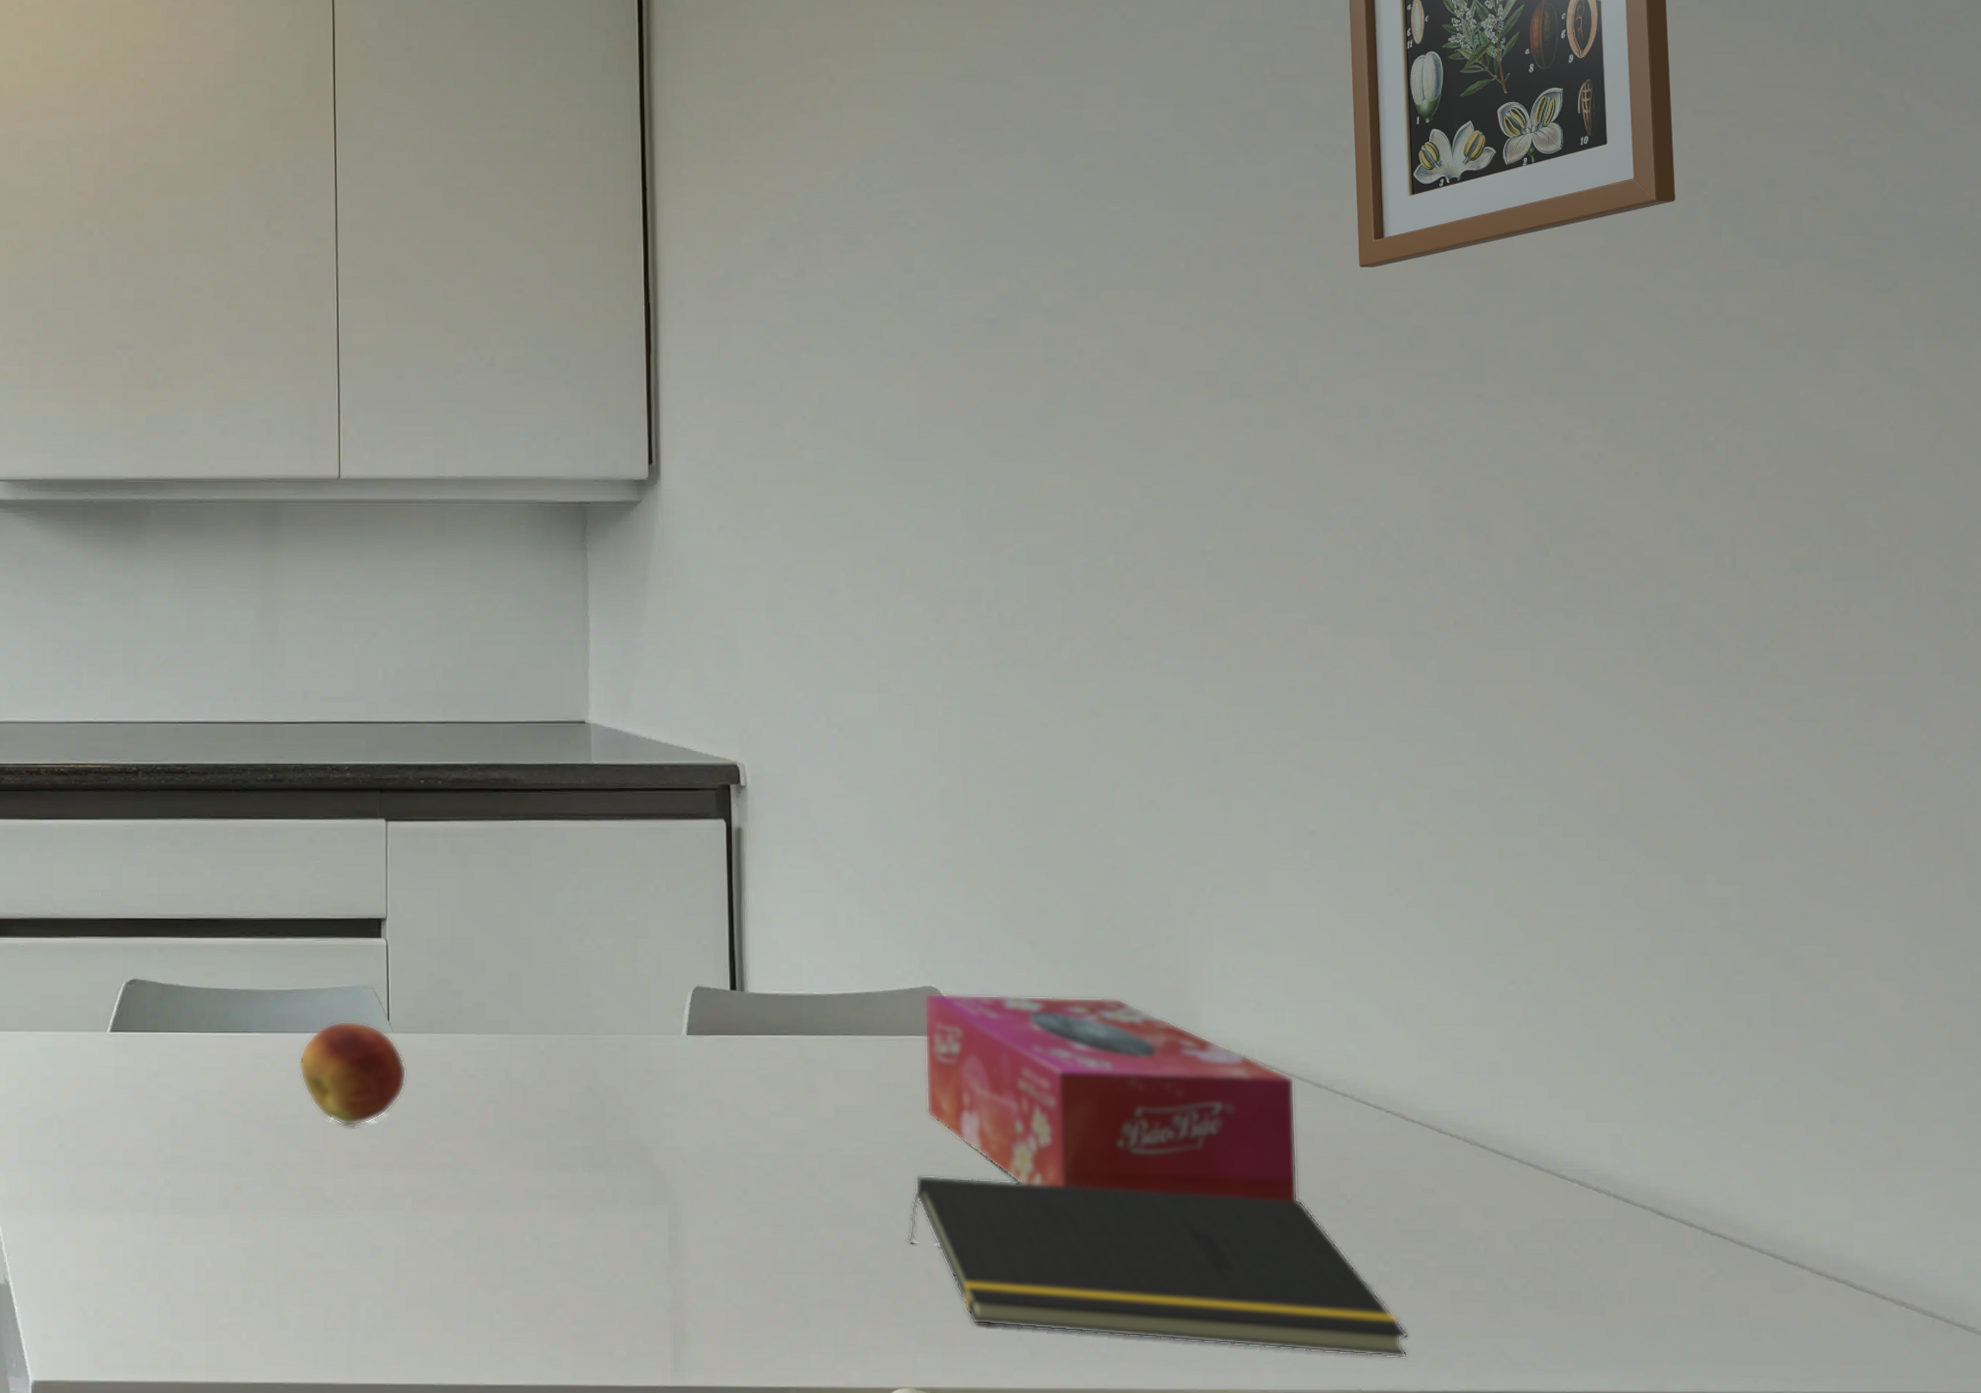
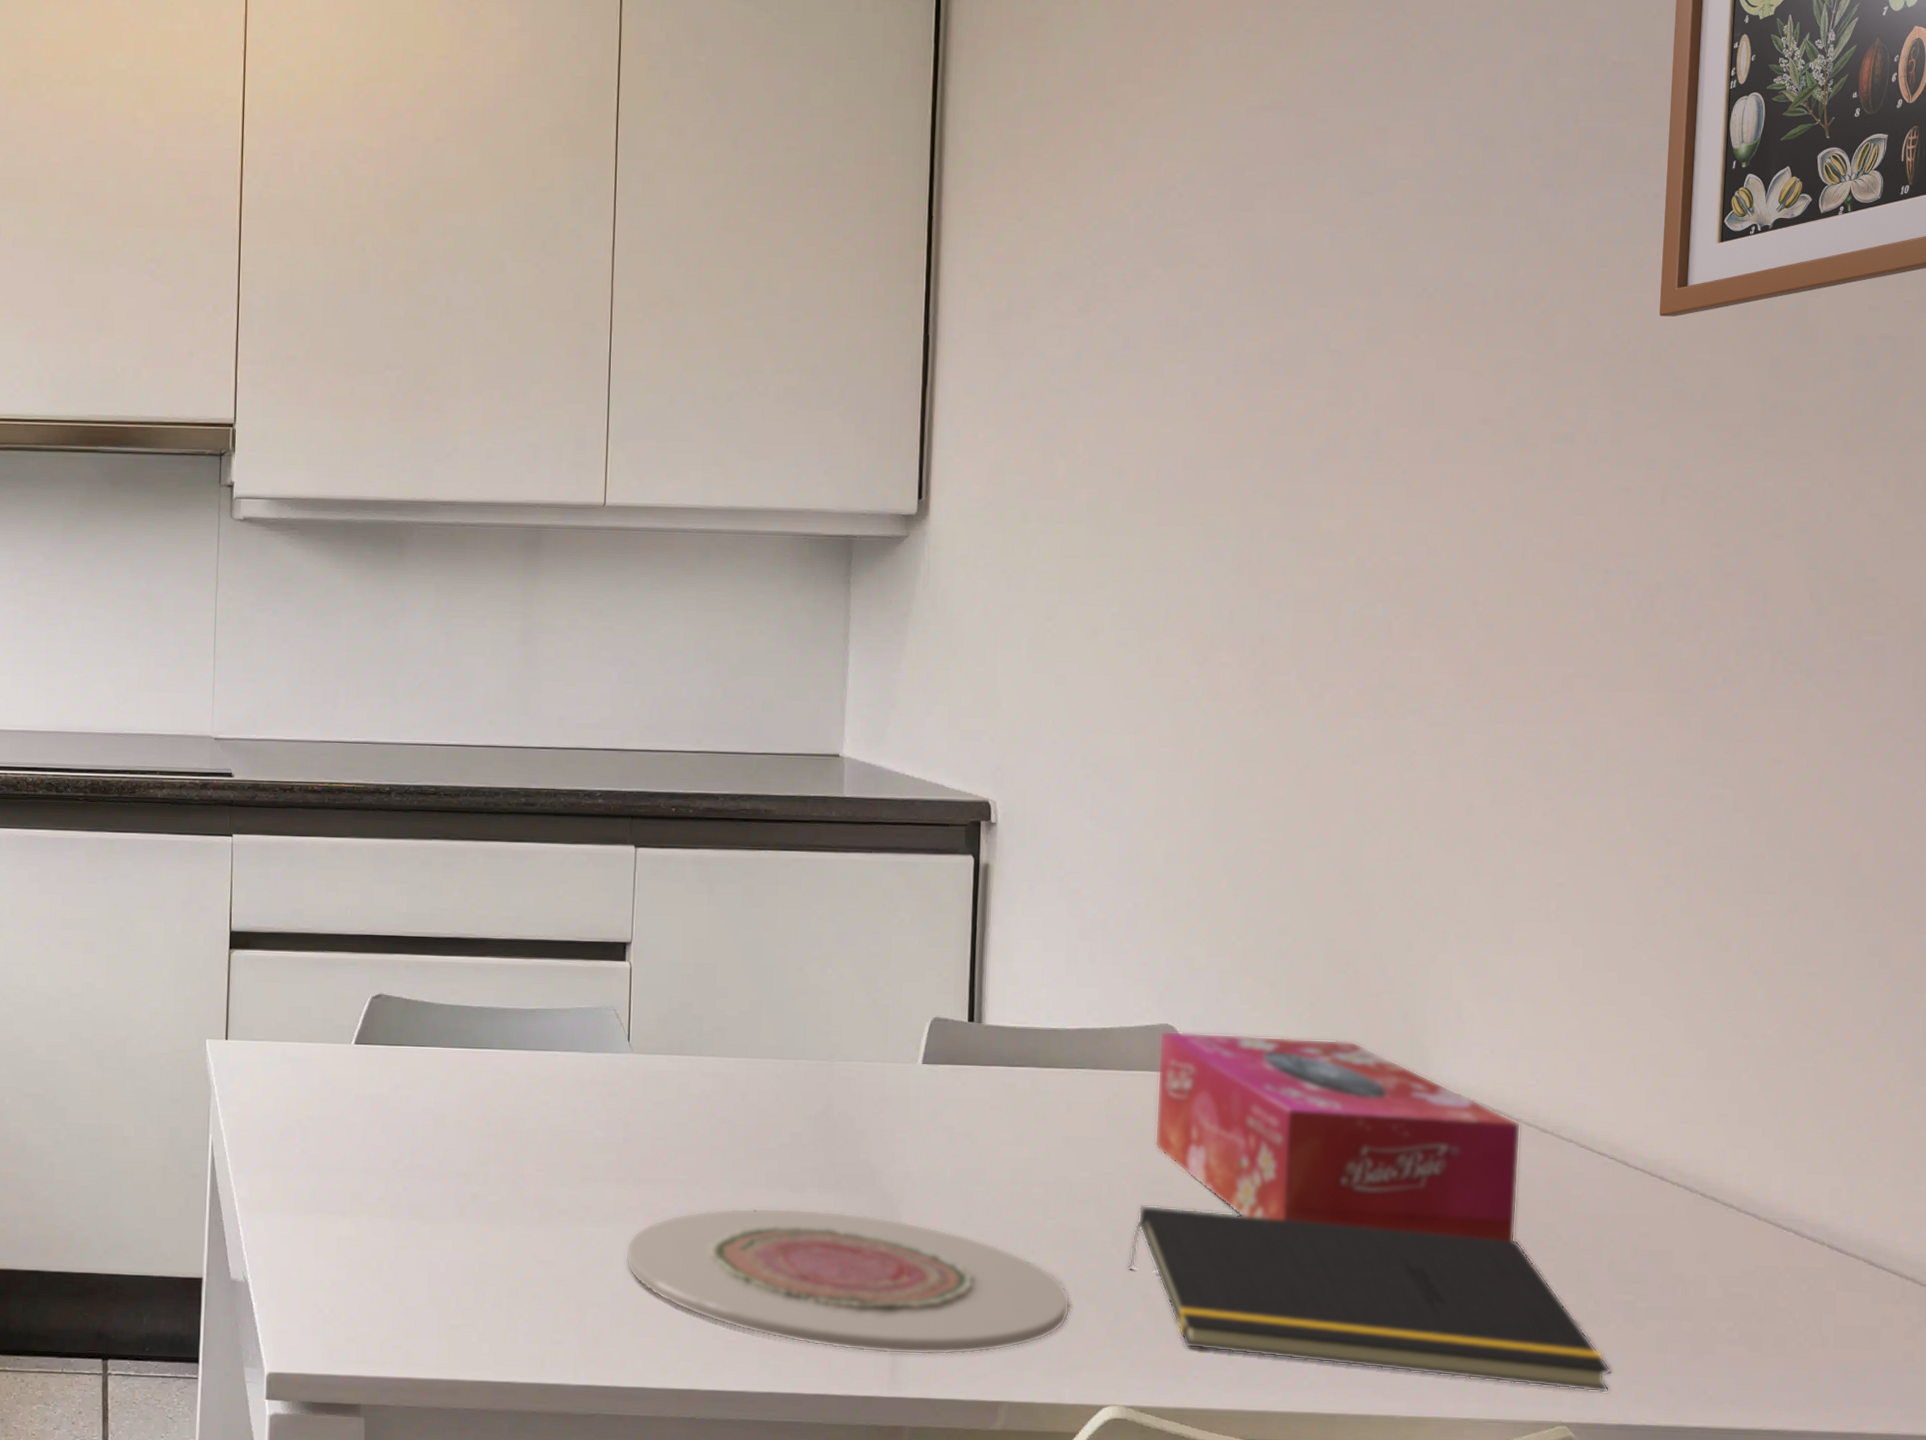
fruit: present [299,1021,407,1126] -> none [539,1040,644,1142]
plate: none [395,1190,853,1341] -> present [625,1207,1071,1355]

